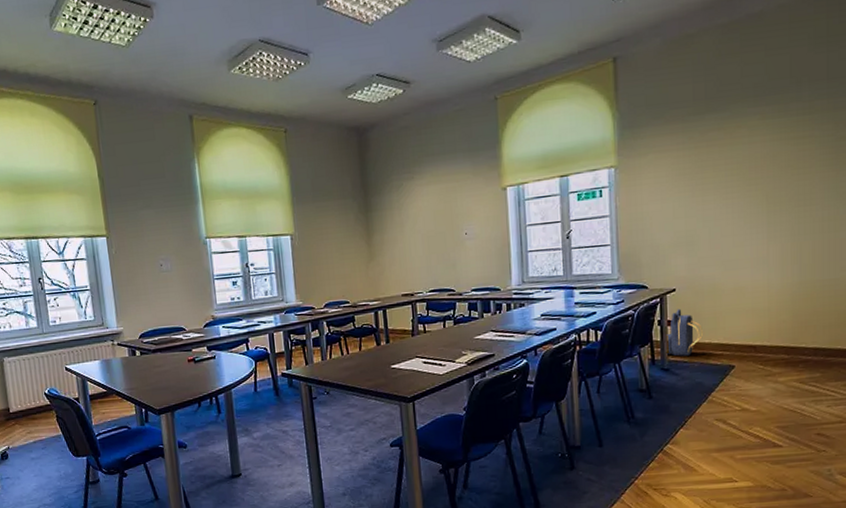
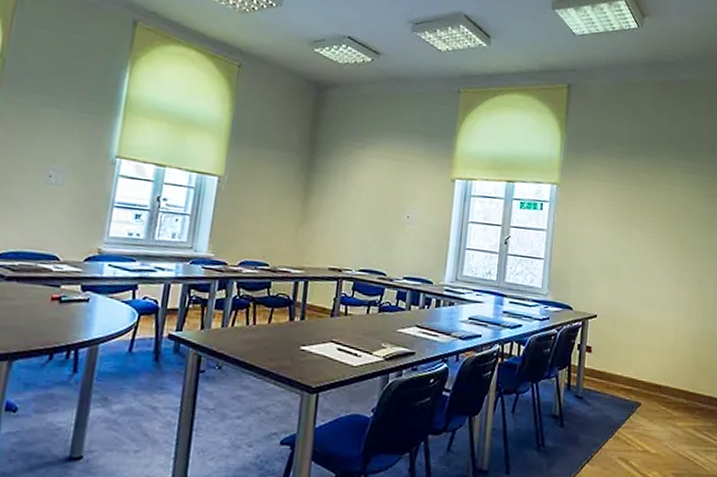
backpack: present [666,309,703,356] -> none [581,336,617,386]

